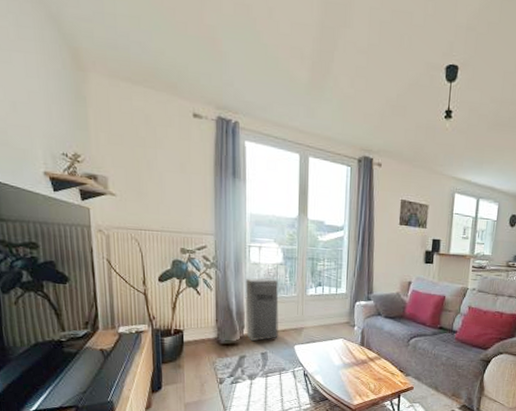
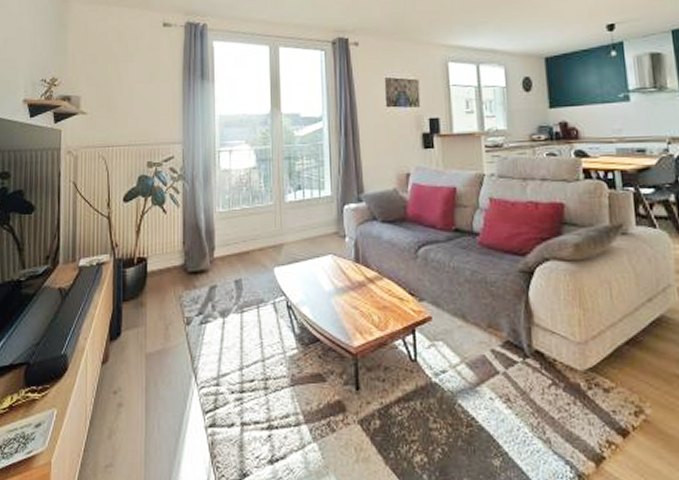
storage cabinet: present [245,278,279,342] -> none [215,186,254,266]

